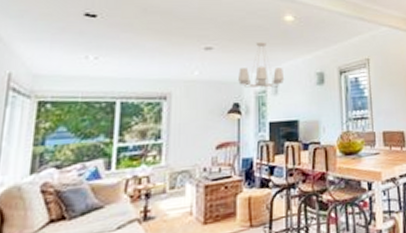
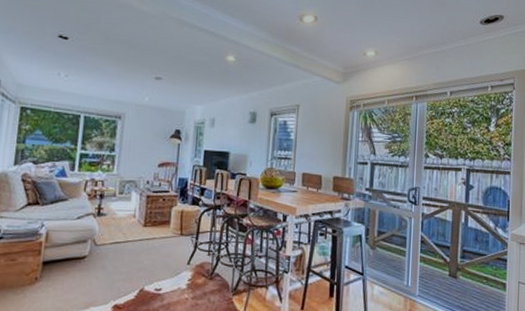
chandelier: present [238,41,285,88] -> none [181,77,222,121]

